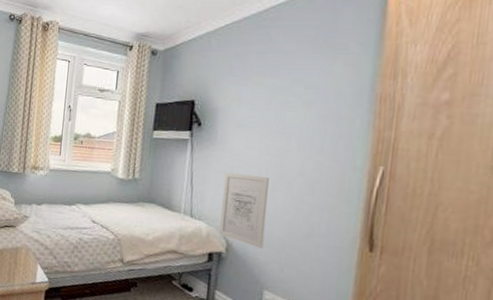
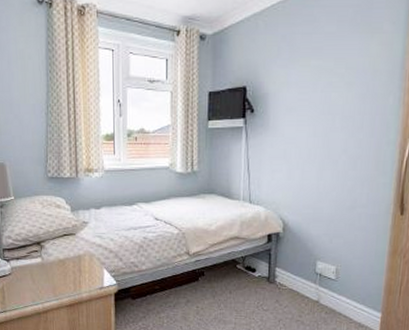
wall art: present [219,172,269,249] -> none [276,156,318,224]

